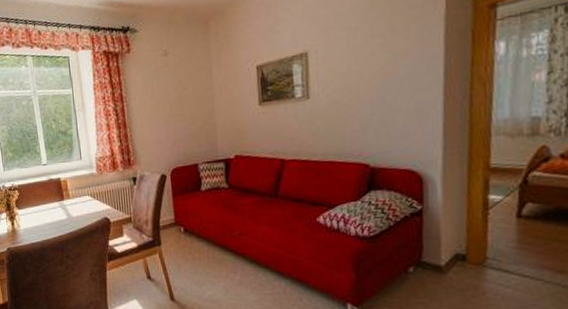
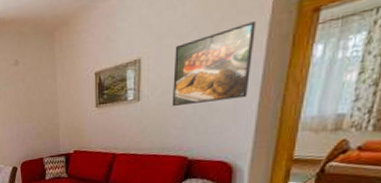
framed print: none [345,16,431,105] -> present [172,21,256,106]

